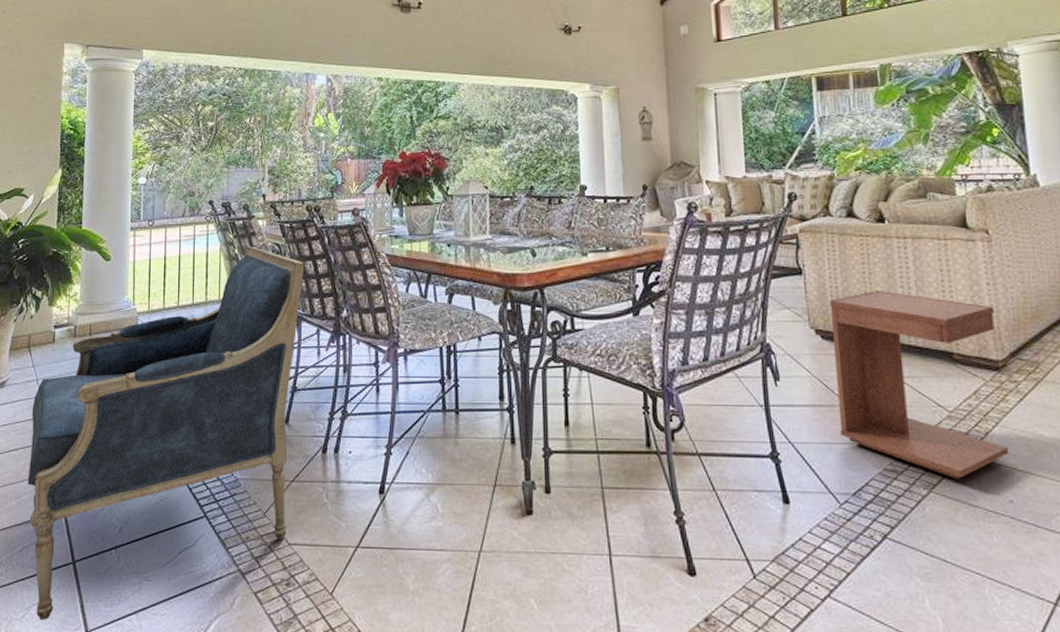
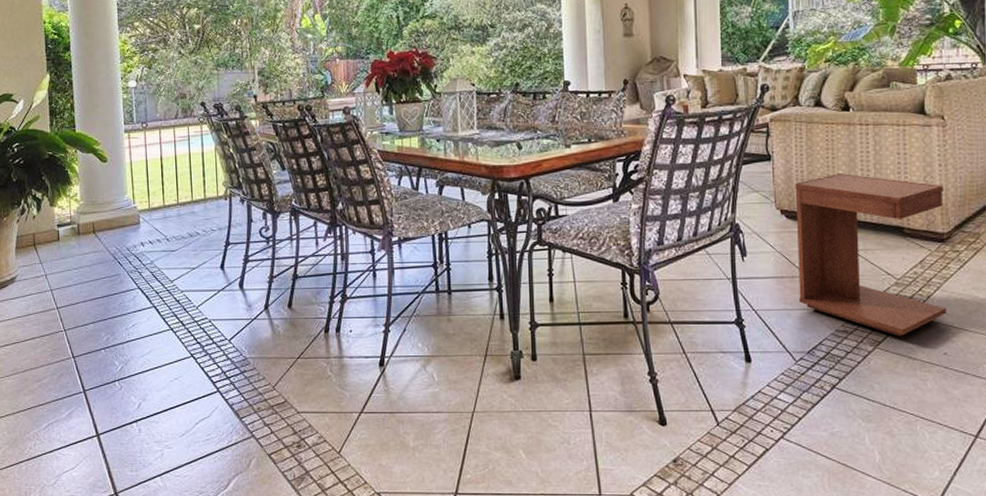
armchair: present [27,247,305,621] -> none [43,146,299,486]

